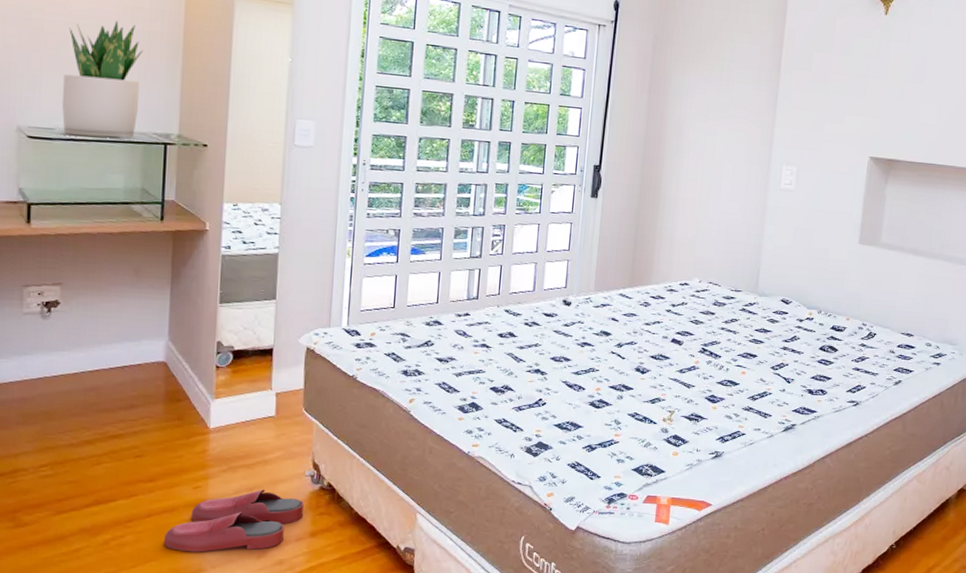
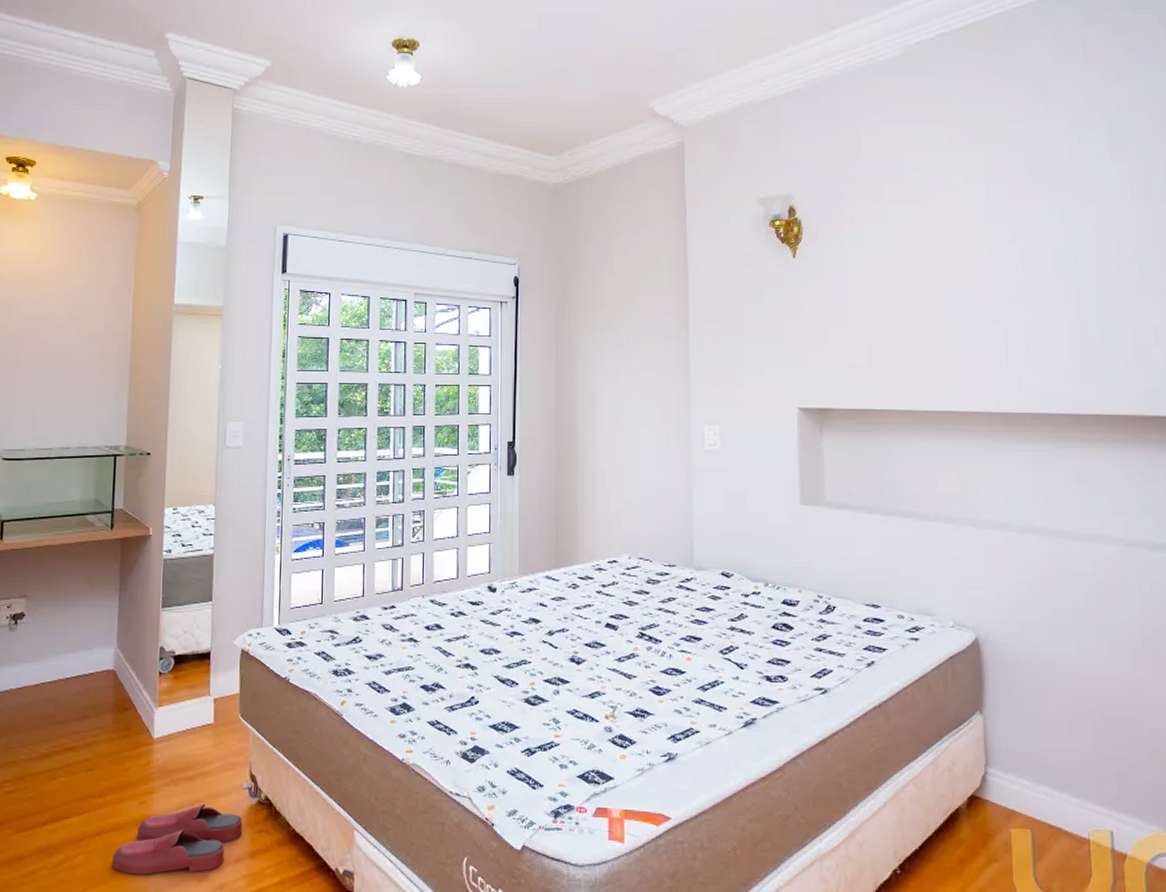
planter: present [62,20,143,138] -> none [31,346,97,455]

